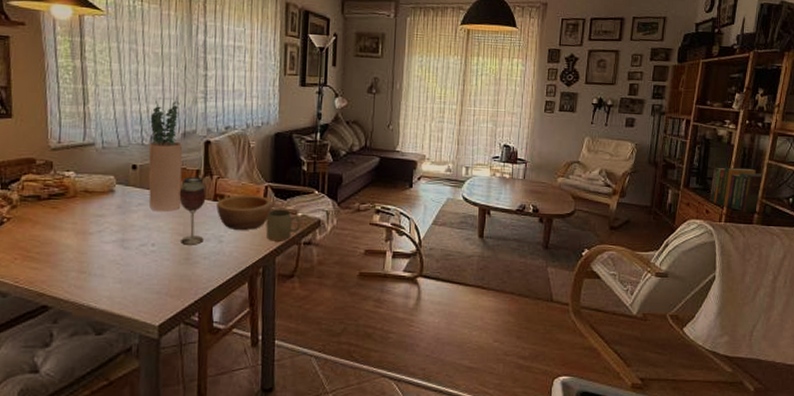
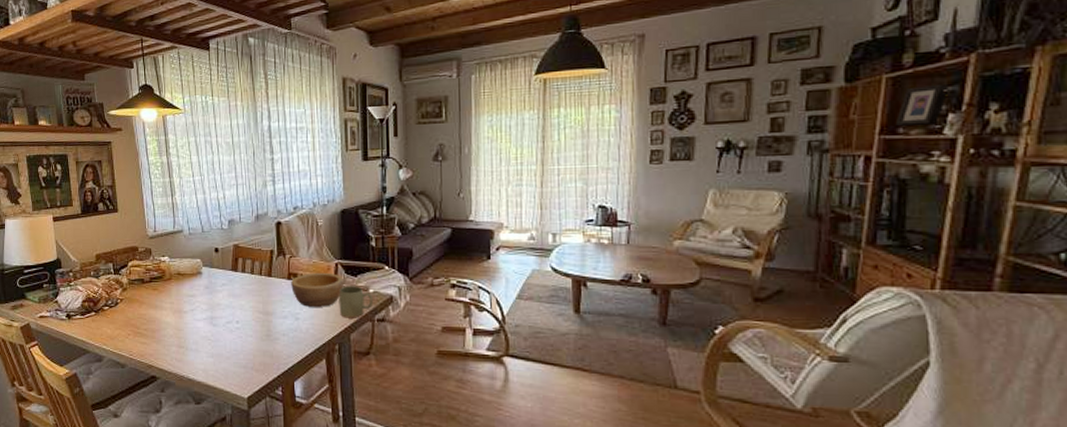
vase: present [148,96,183,213] -> none [227,181,259,292]
wineglass: present [179,176,206,245] -> none [256,256,281,322]
picture frame: none [705,71,737,101] -> present [895,83,949,127]
books: present [709,167,776,214] -> none [911,214,1032,277]

